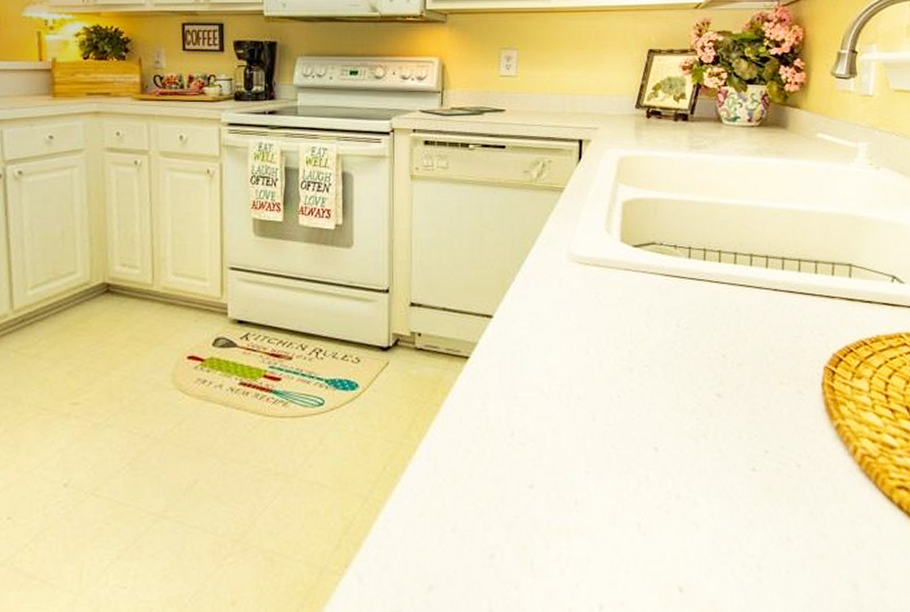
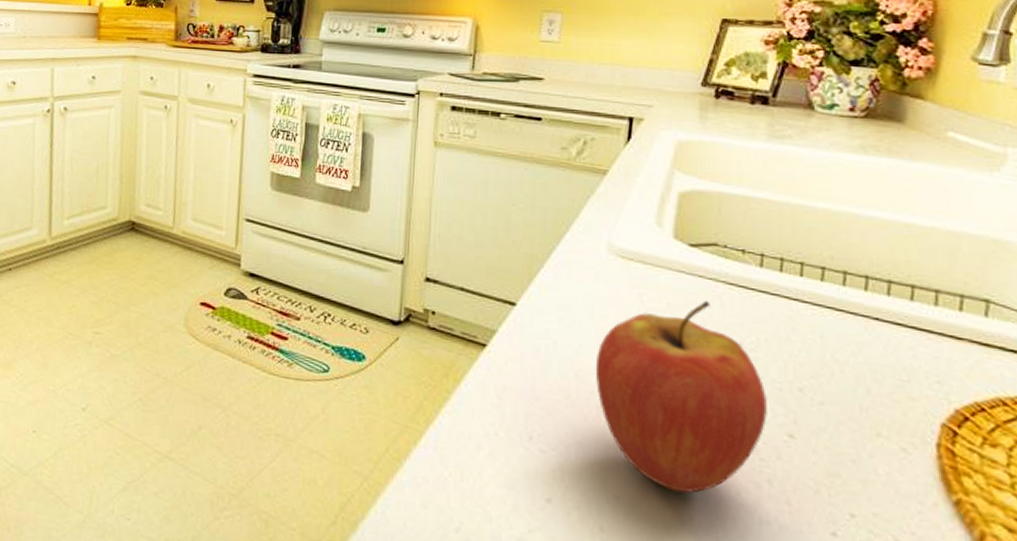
fruit: none [563,291,700,459] -> present [595,300,767,494]

